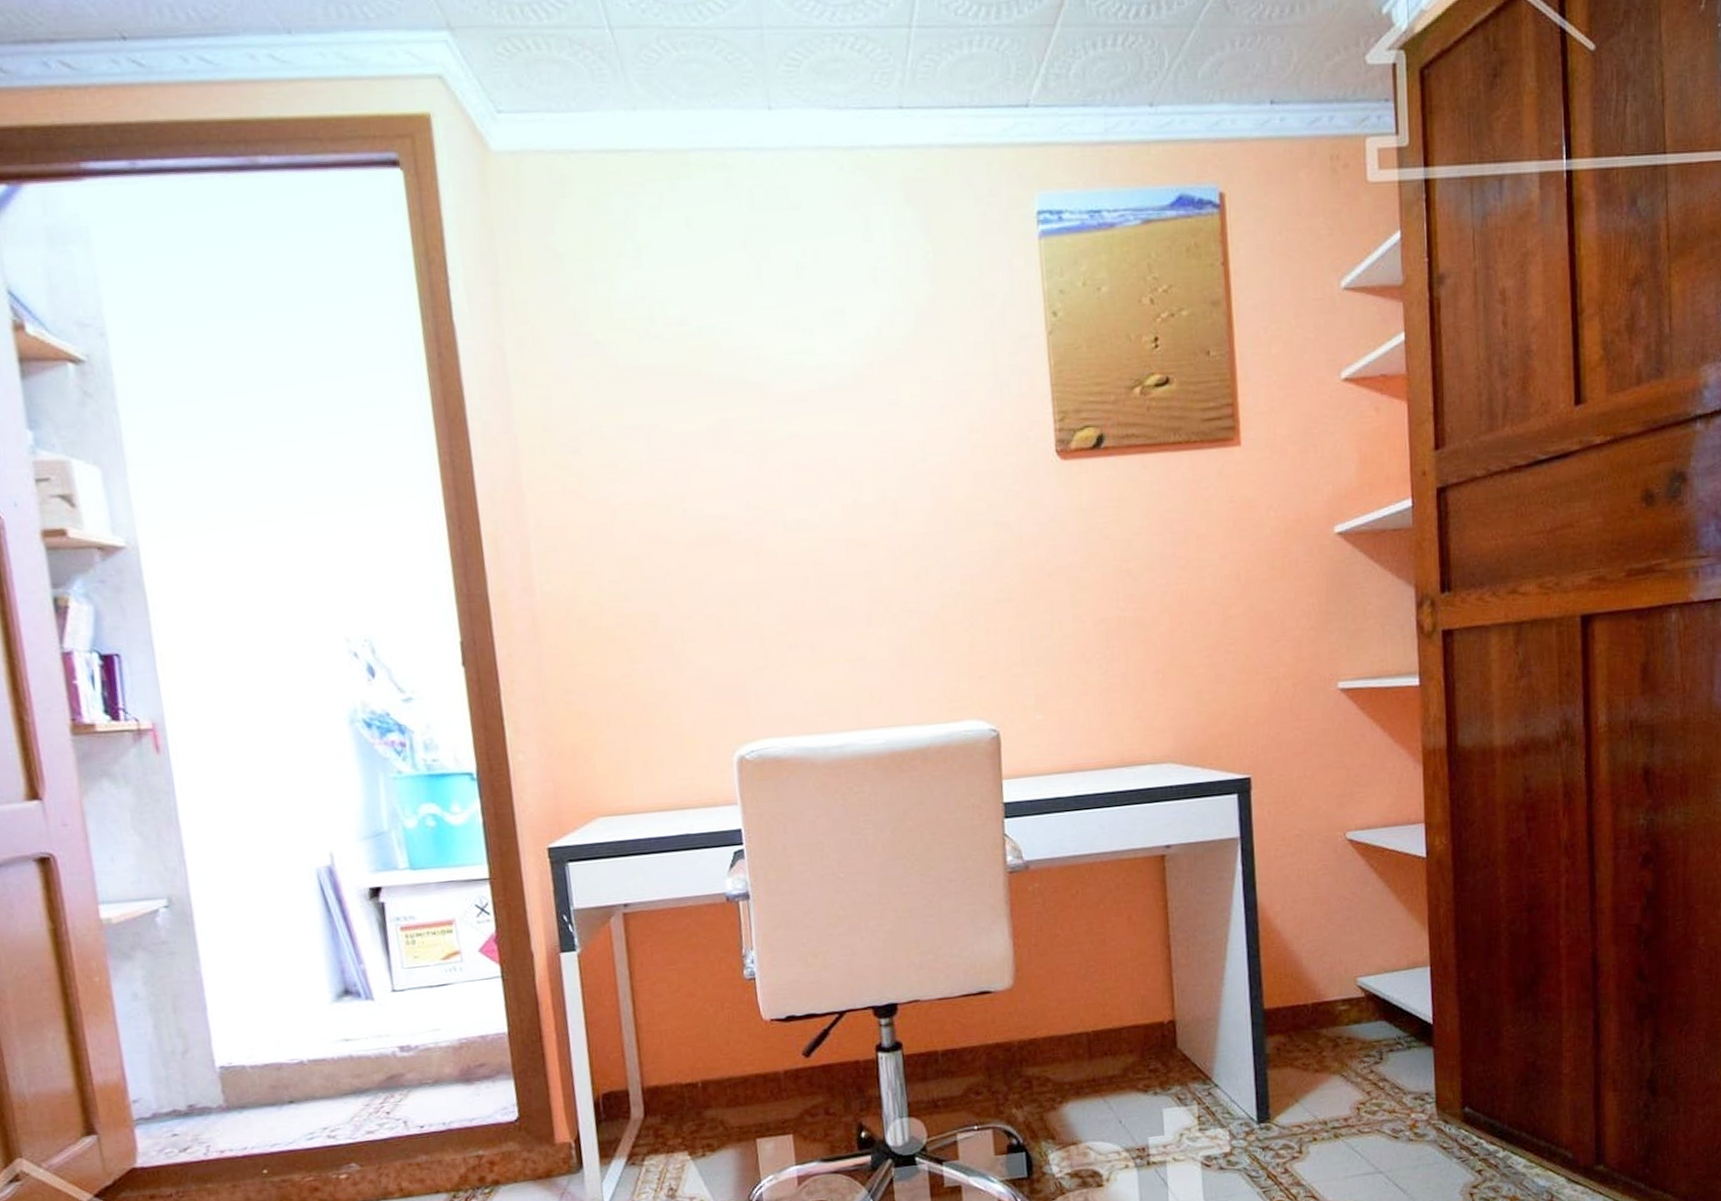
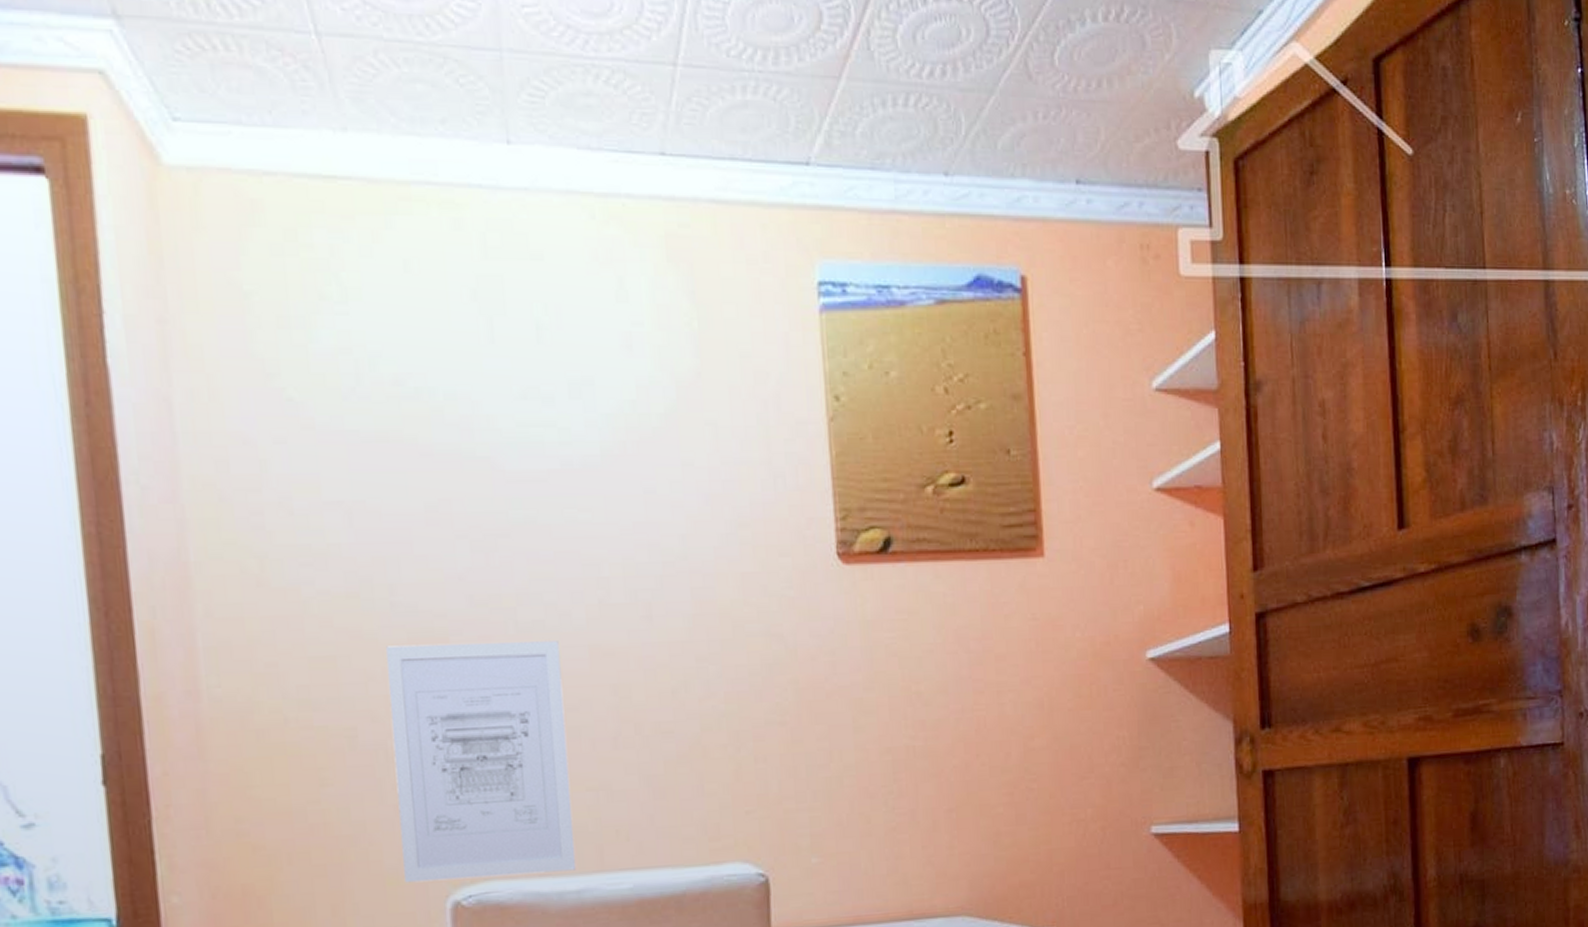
wall art: none [680,536,839,741] -> present [386,641,577,883]

